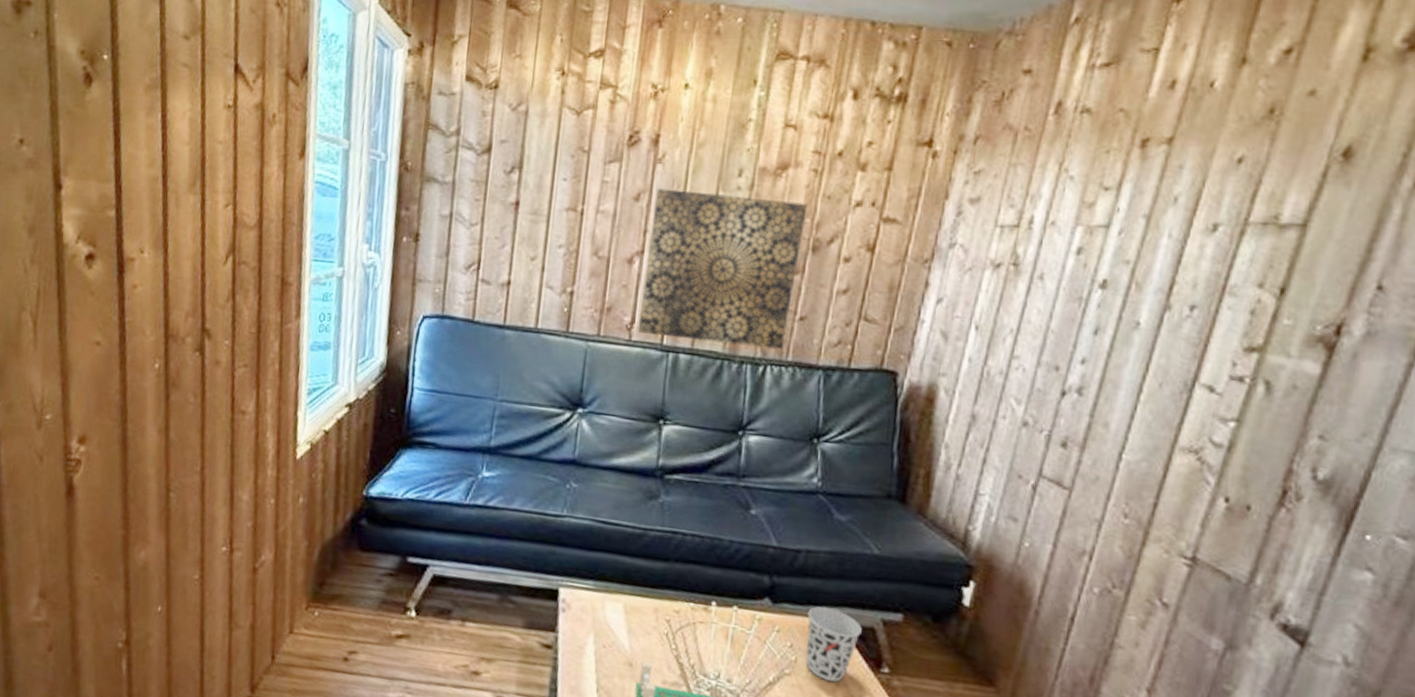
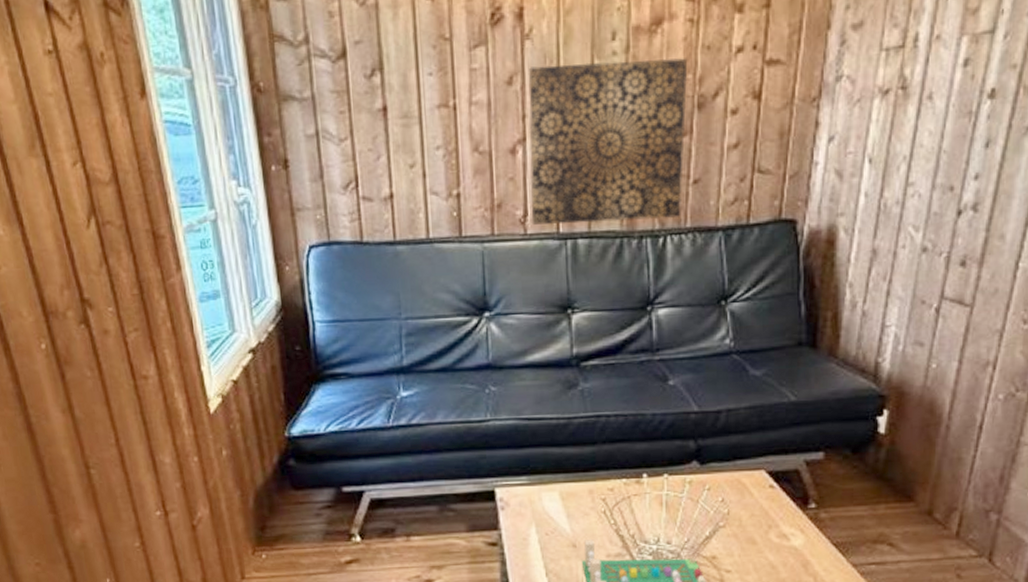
cup: present [805,606,862,682] -> none [734,459,787,525]

